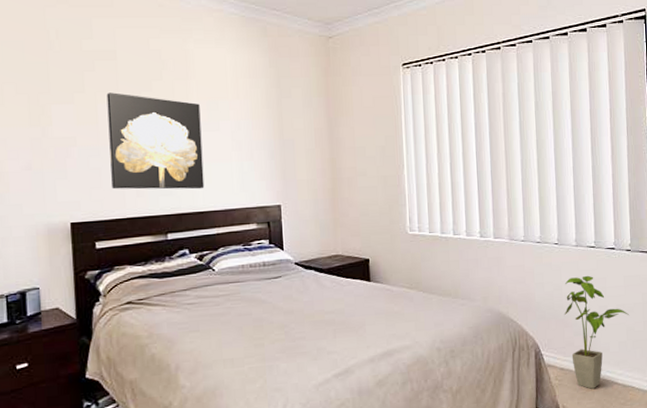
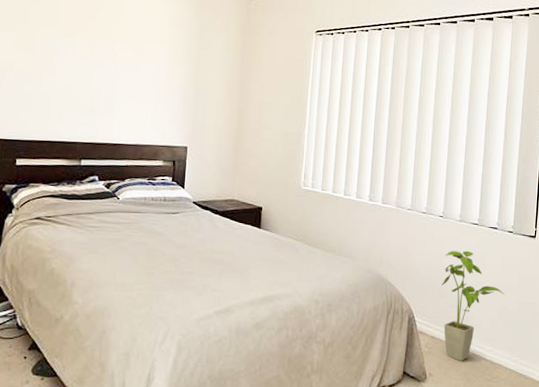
wall art: present [106,92,205,190] -> none [38,26,127,123]

